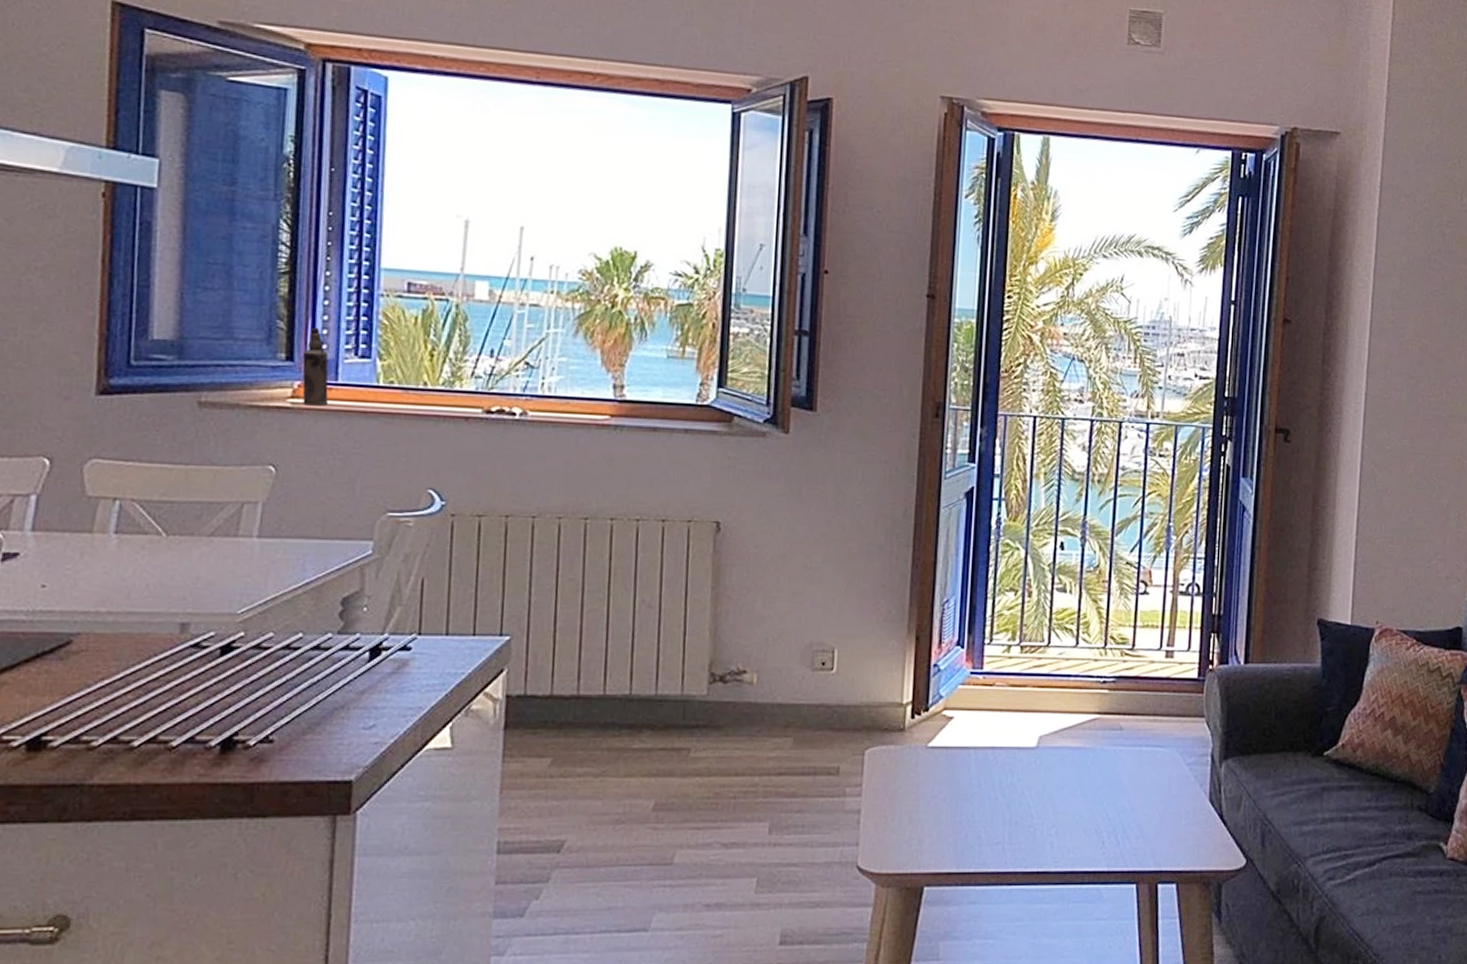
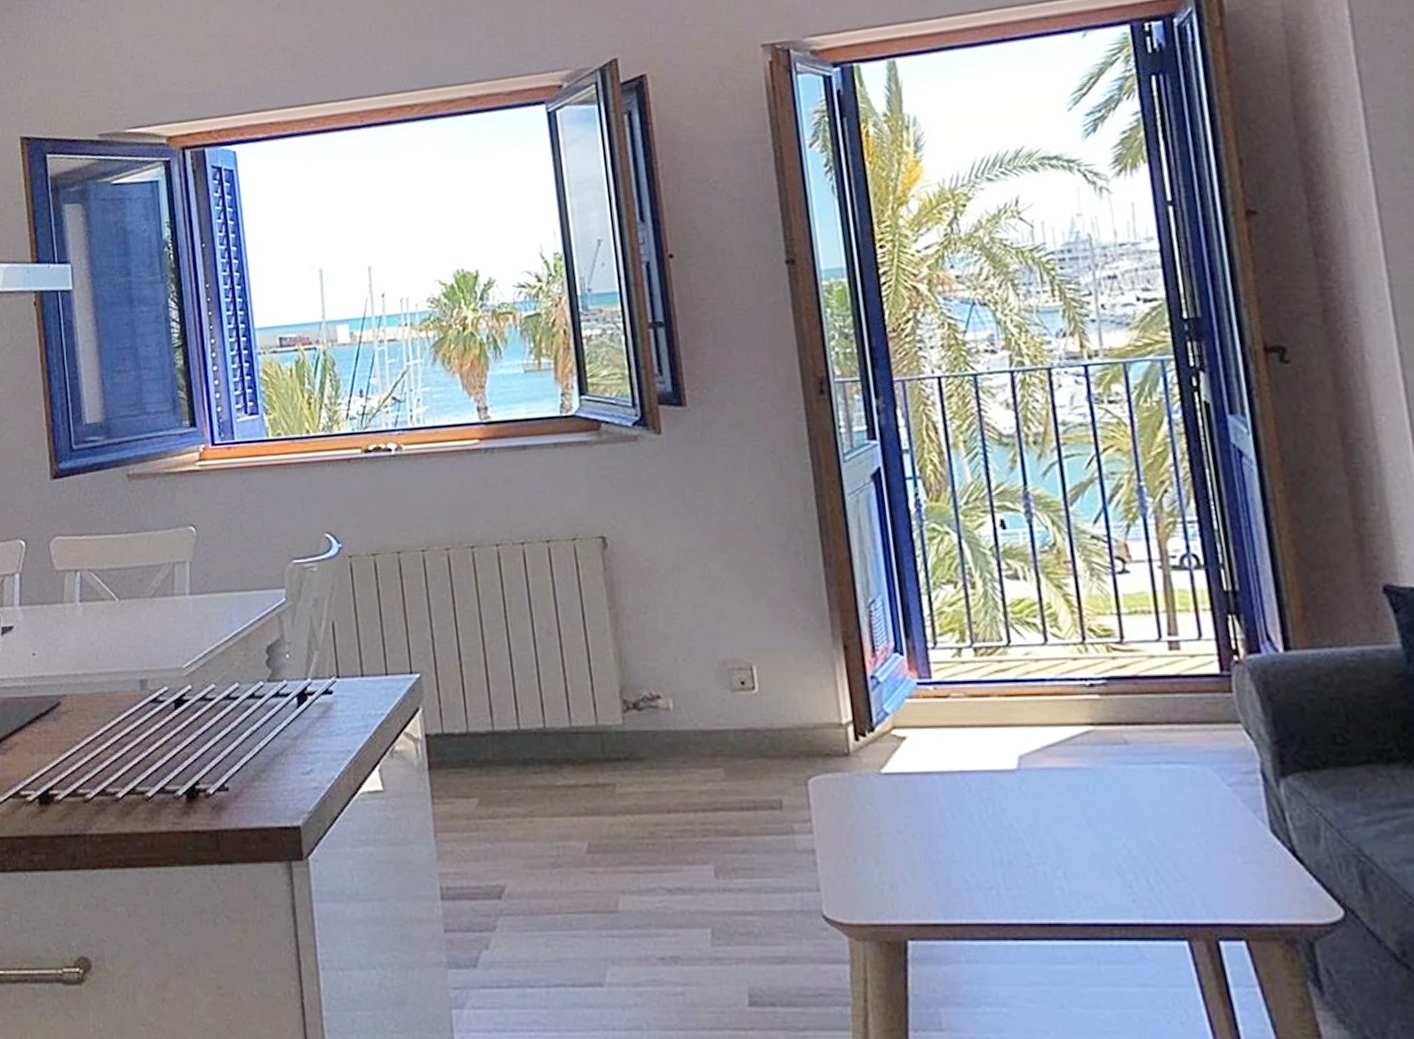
decorative bottle: present [302,327,329,407] -> none [203,392,230,467]

